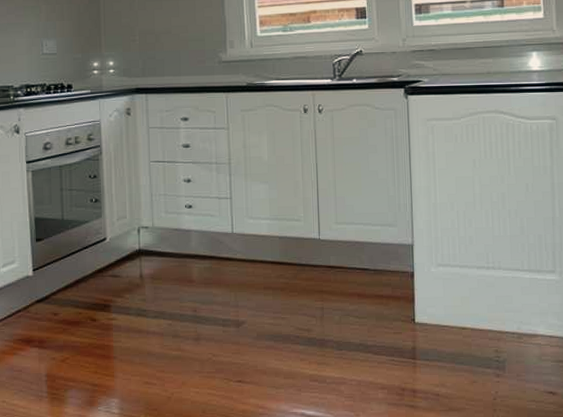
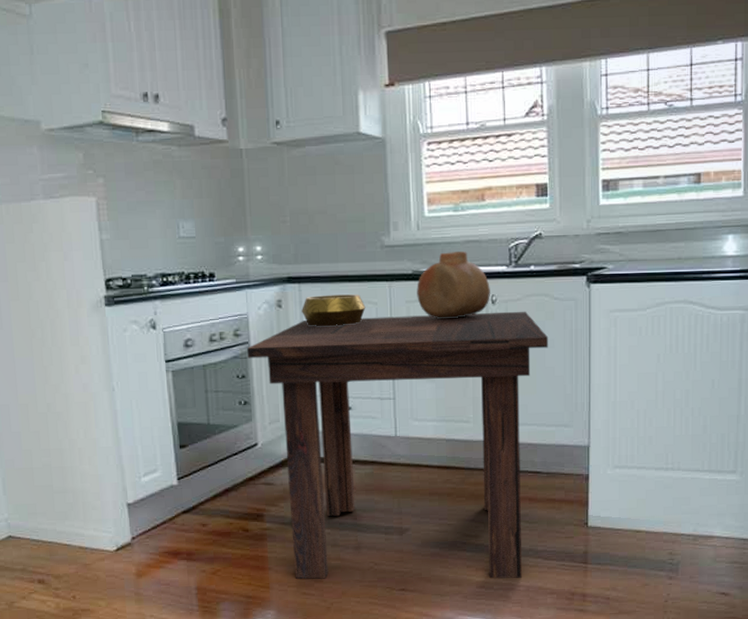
dining table: none [98,119,372,373] -> present [246,311,549,579]
decorative bowl: none [148,104,205,132] -> present [302,294,366,326]
vase: none [251,66,317,127] -> present [417,251,490,319]

